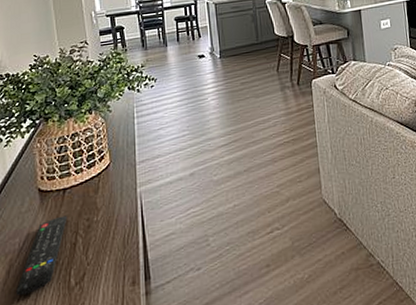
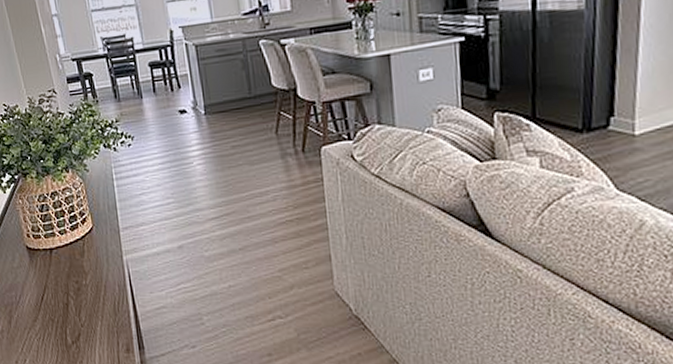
remote control: present [16,215,67,295] -> none [19,275,57,345]

